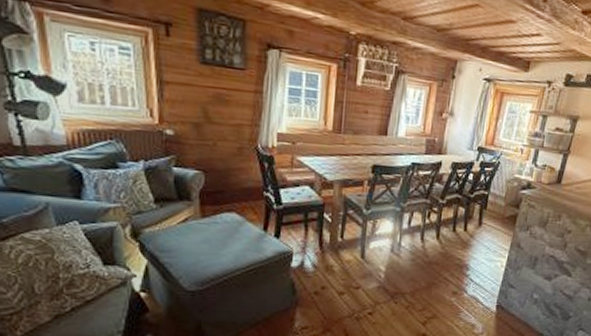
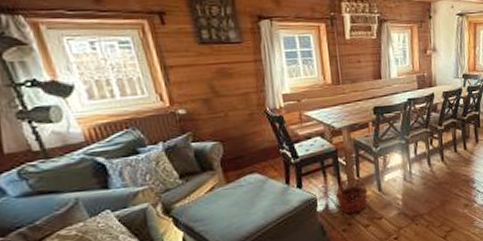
basket: none [313,237,350,277] -> present [335,177,368,215]

